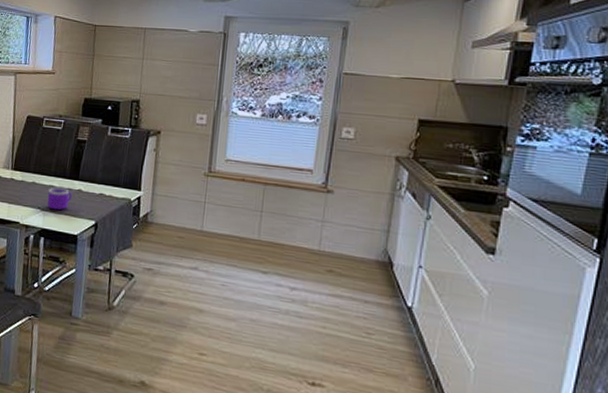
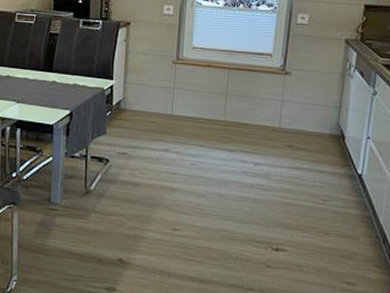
mug: present [47,187,72,211] -> none [22,80,47,102]

